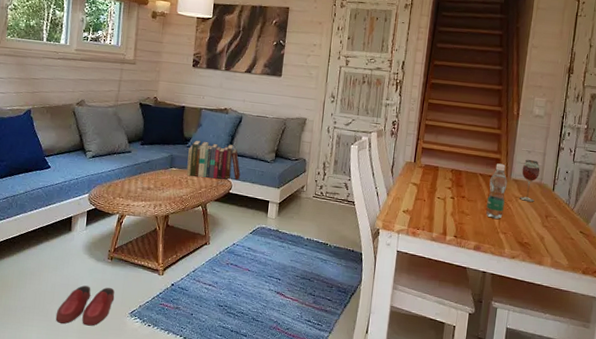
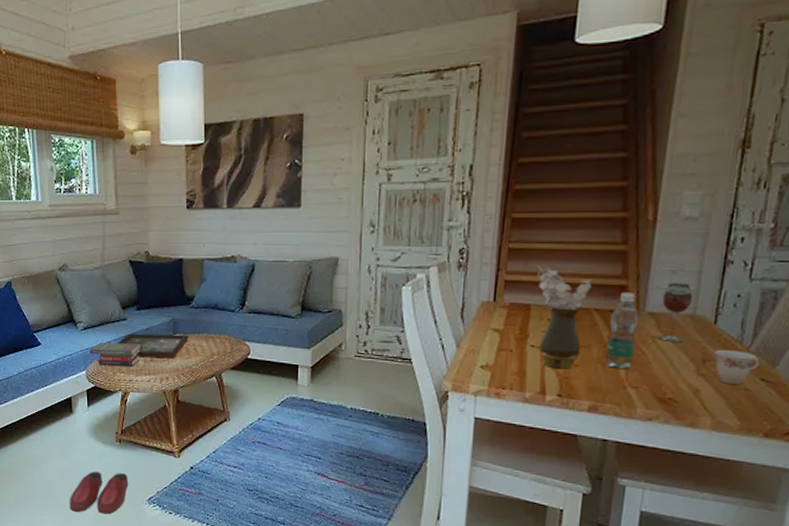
books: none [94,170,141,193] -> present [89,342,141,366]
decorative tray: none [121,164,183,189] -> present [118,333,189,359]
books: present [186,140,241,181] -> none [193,298,259,343]
vase: none [443,139,479,217] -> present [536,266,592,369]
teacup: none [552,209,579,235] -> present [714,349,760,384]

